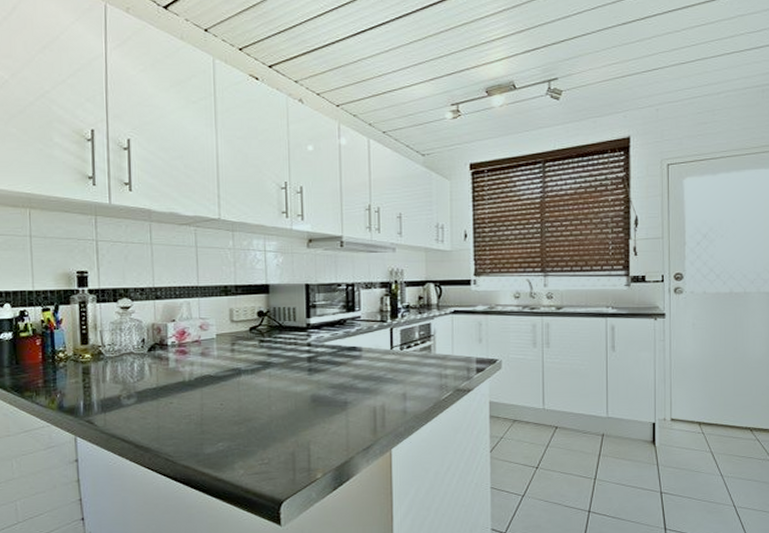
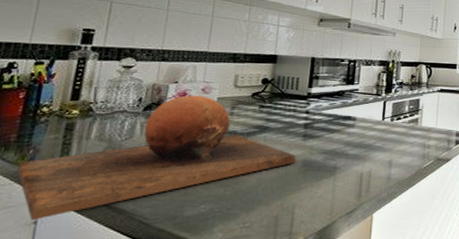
chopping board: none [50,333,304,459] -> present [16,95,296,221]

